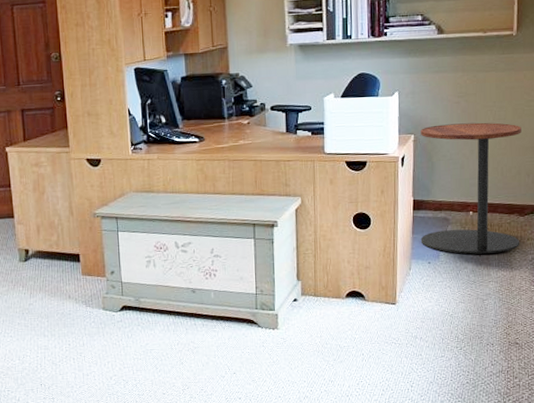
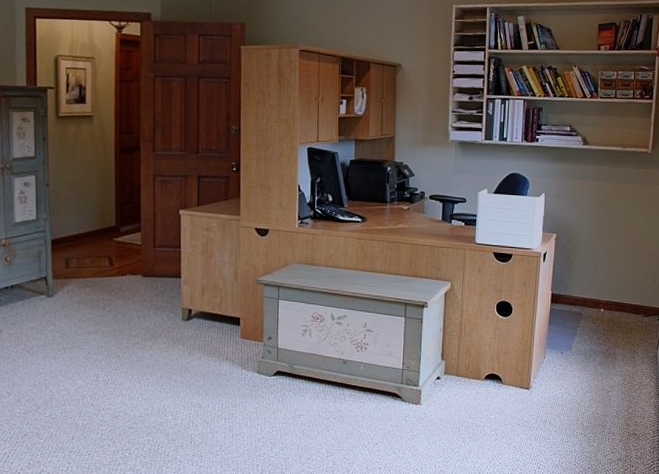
side table: present [420,122,521,255] -> none [555,227,651,349]

